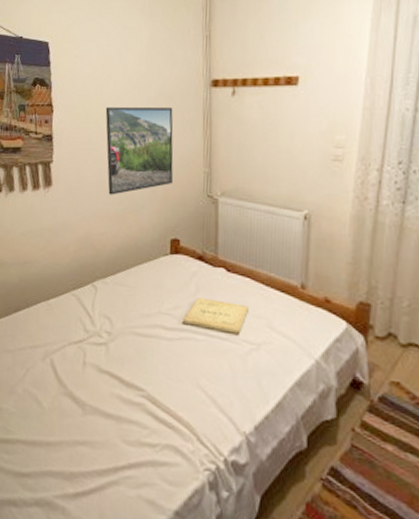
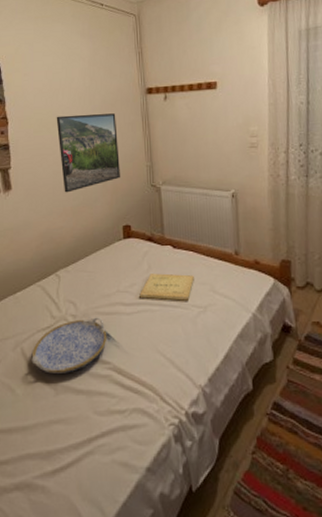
serving tray: none [60,337,144,394] -> present [31,317,107,374]

